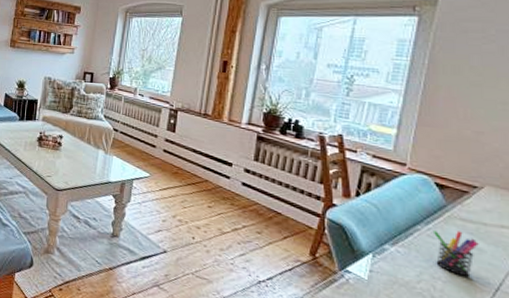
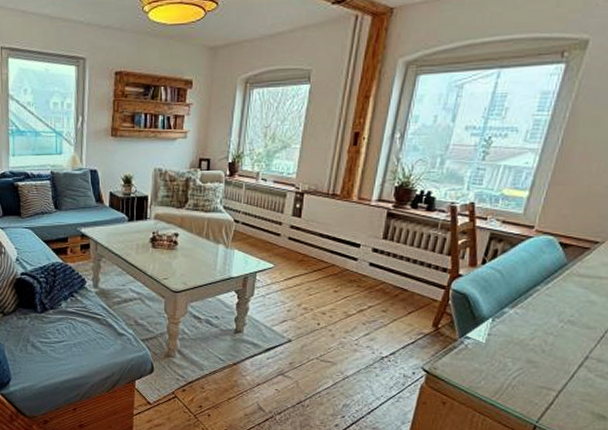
pen holder: present [432,230,479,277] -> none [550,287,592,329]

